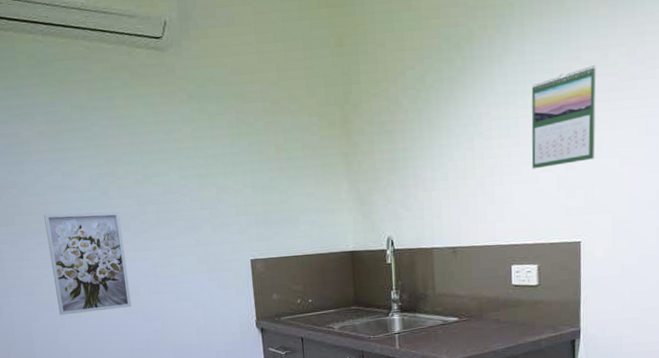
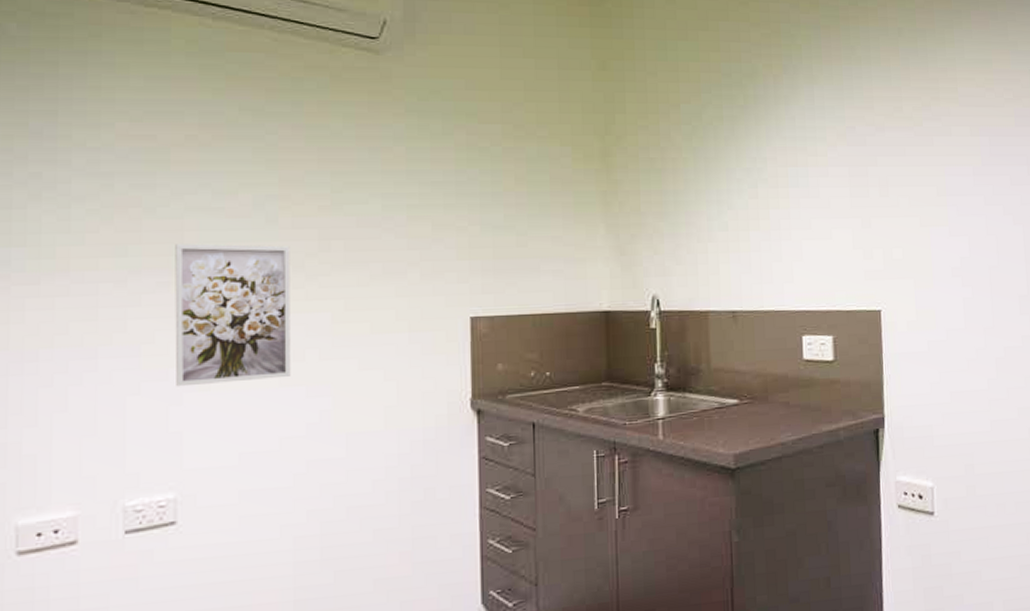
calendar: present [531,64,597,169] -> none [821,116,893,224]

